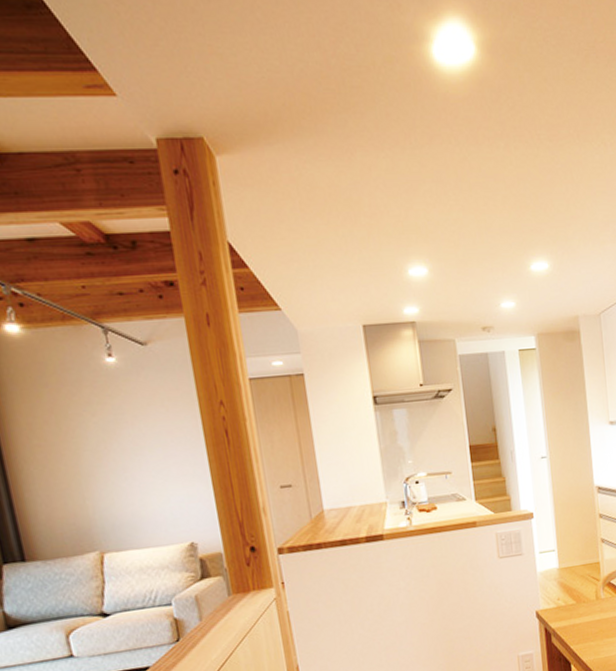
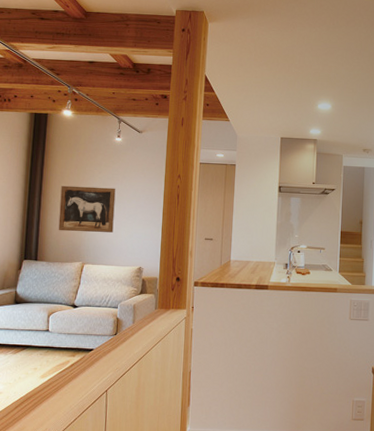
wall art: none [33,434,138,513] -> present [58,185,116,233]

